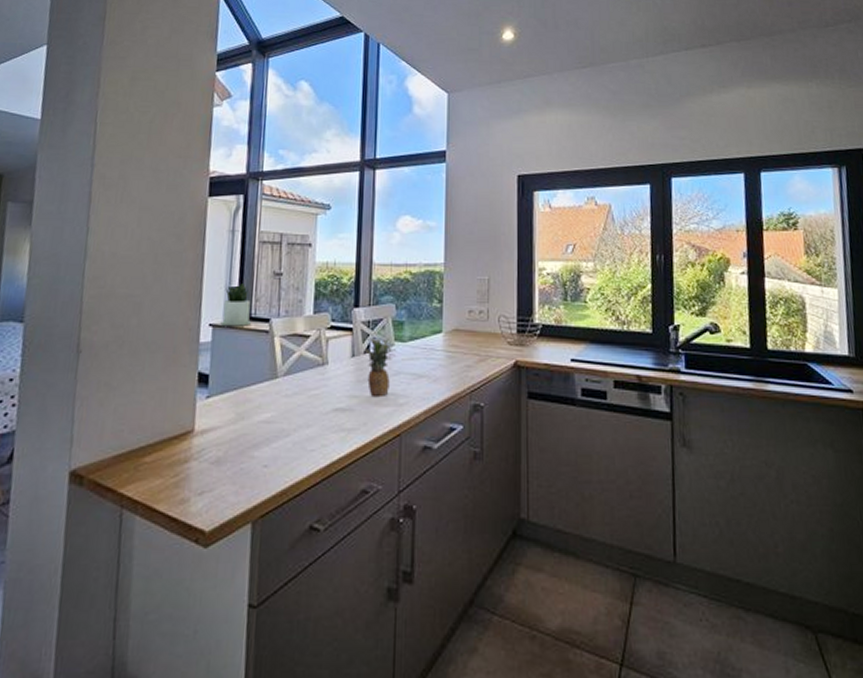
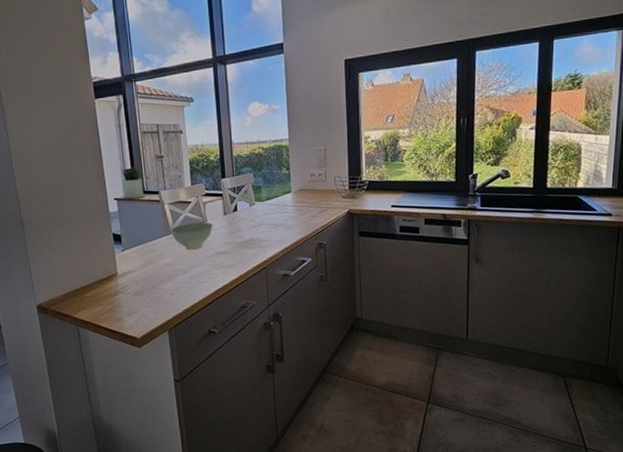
bowl: none [277,364,336,404] -> present [170,222,214,251]
fruit: present [365,337,396,398] -> none [234,200,257,243]

